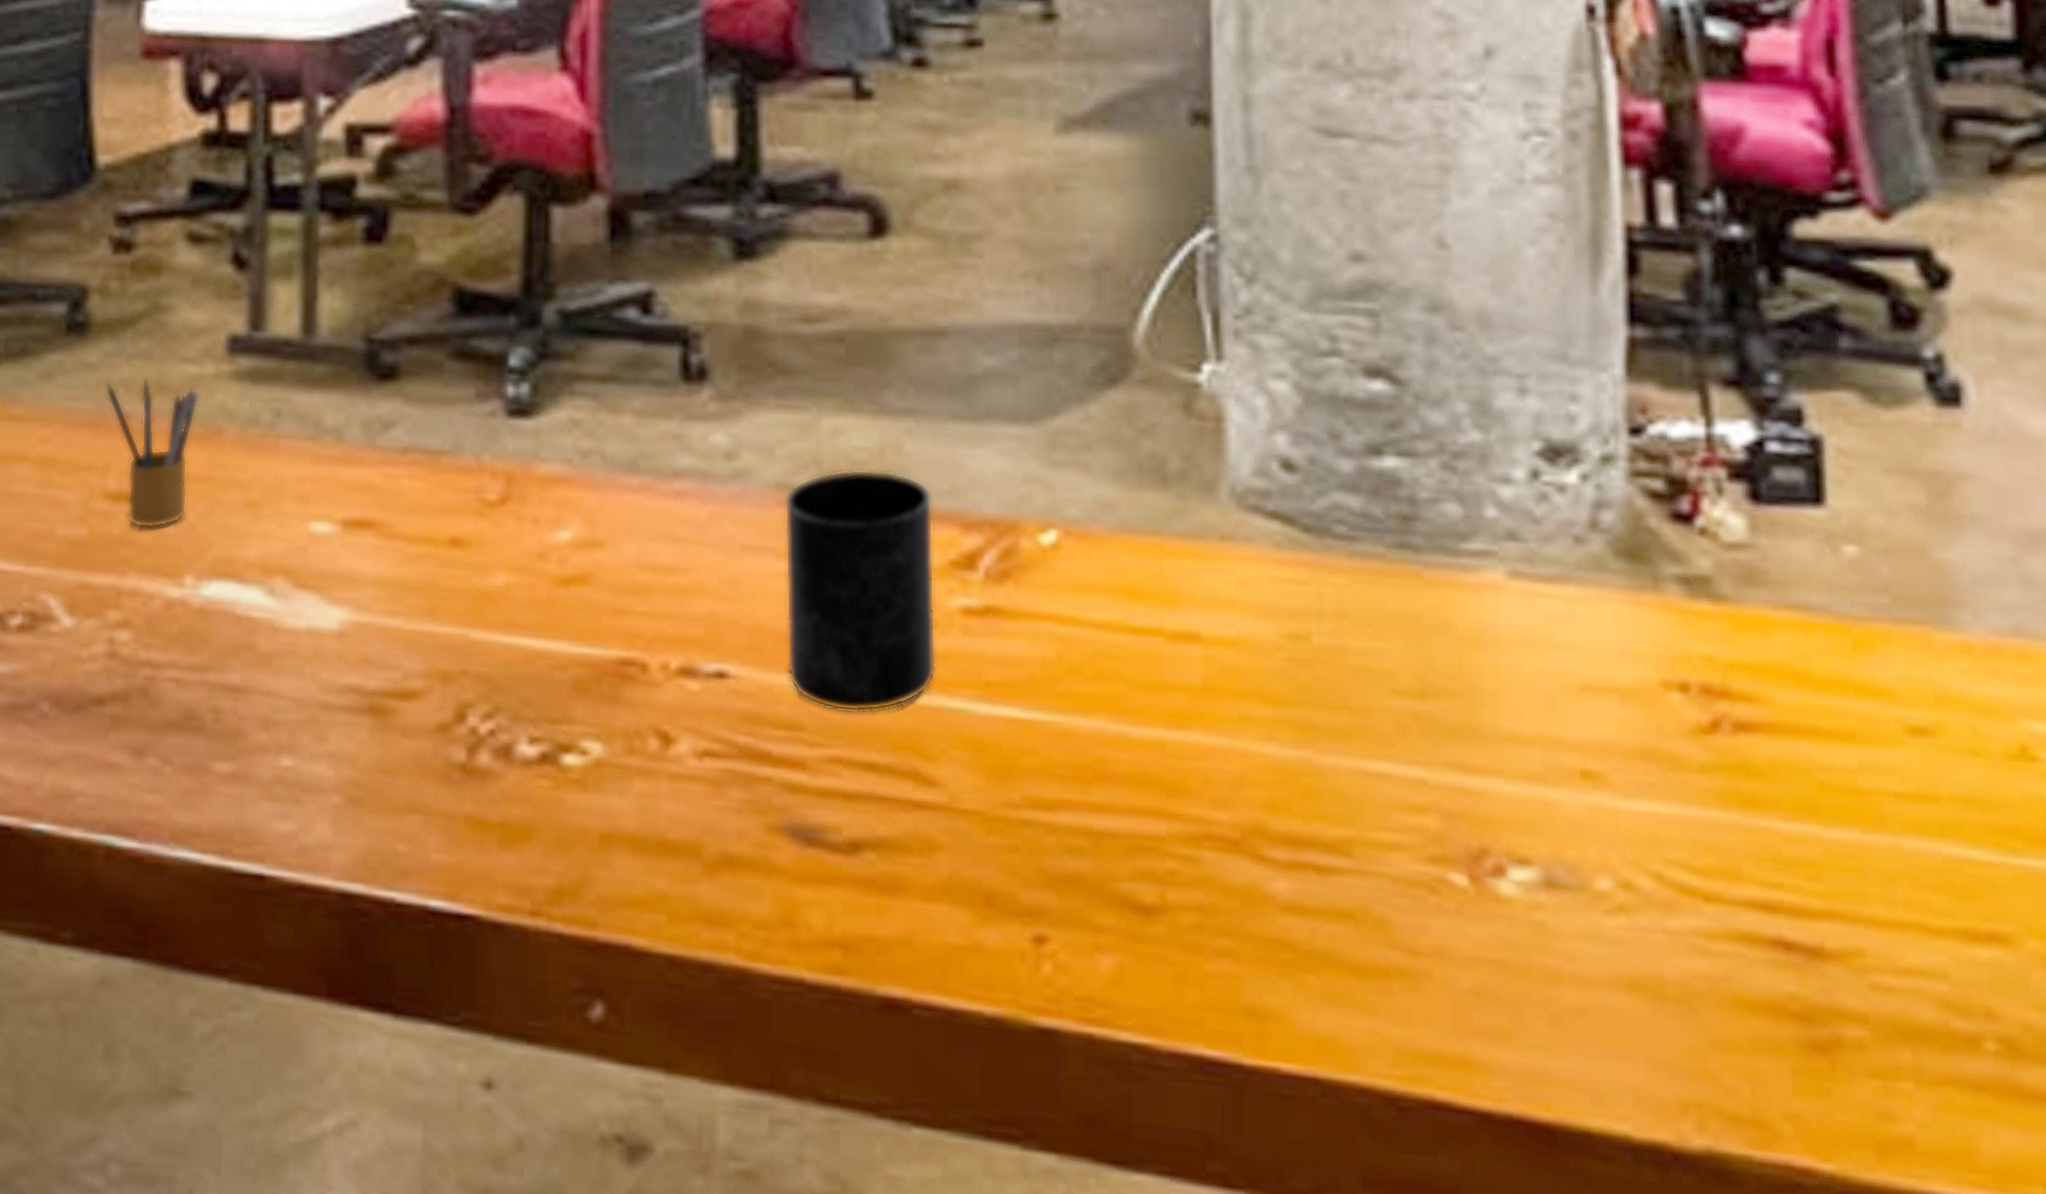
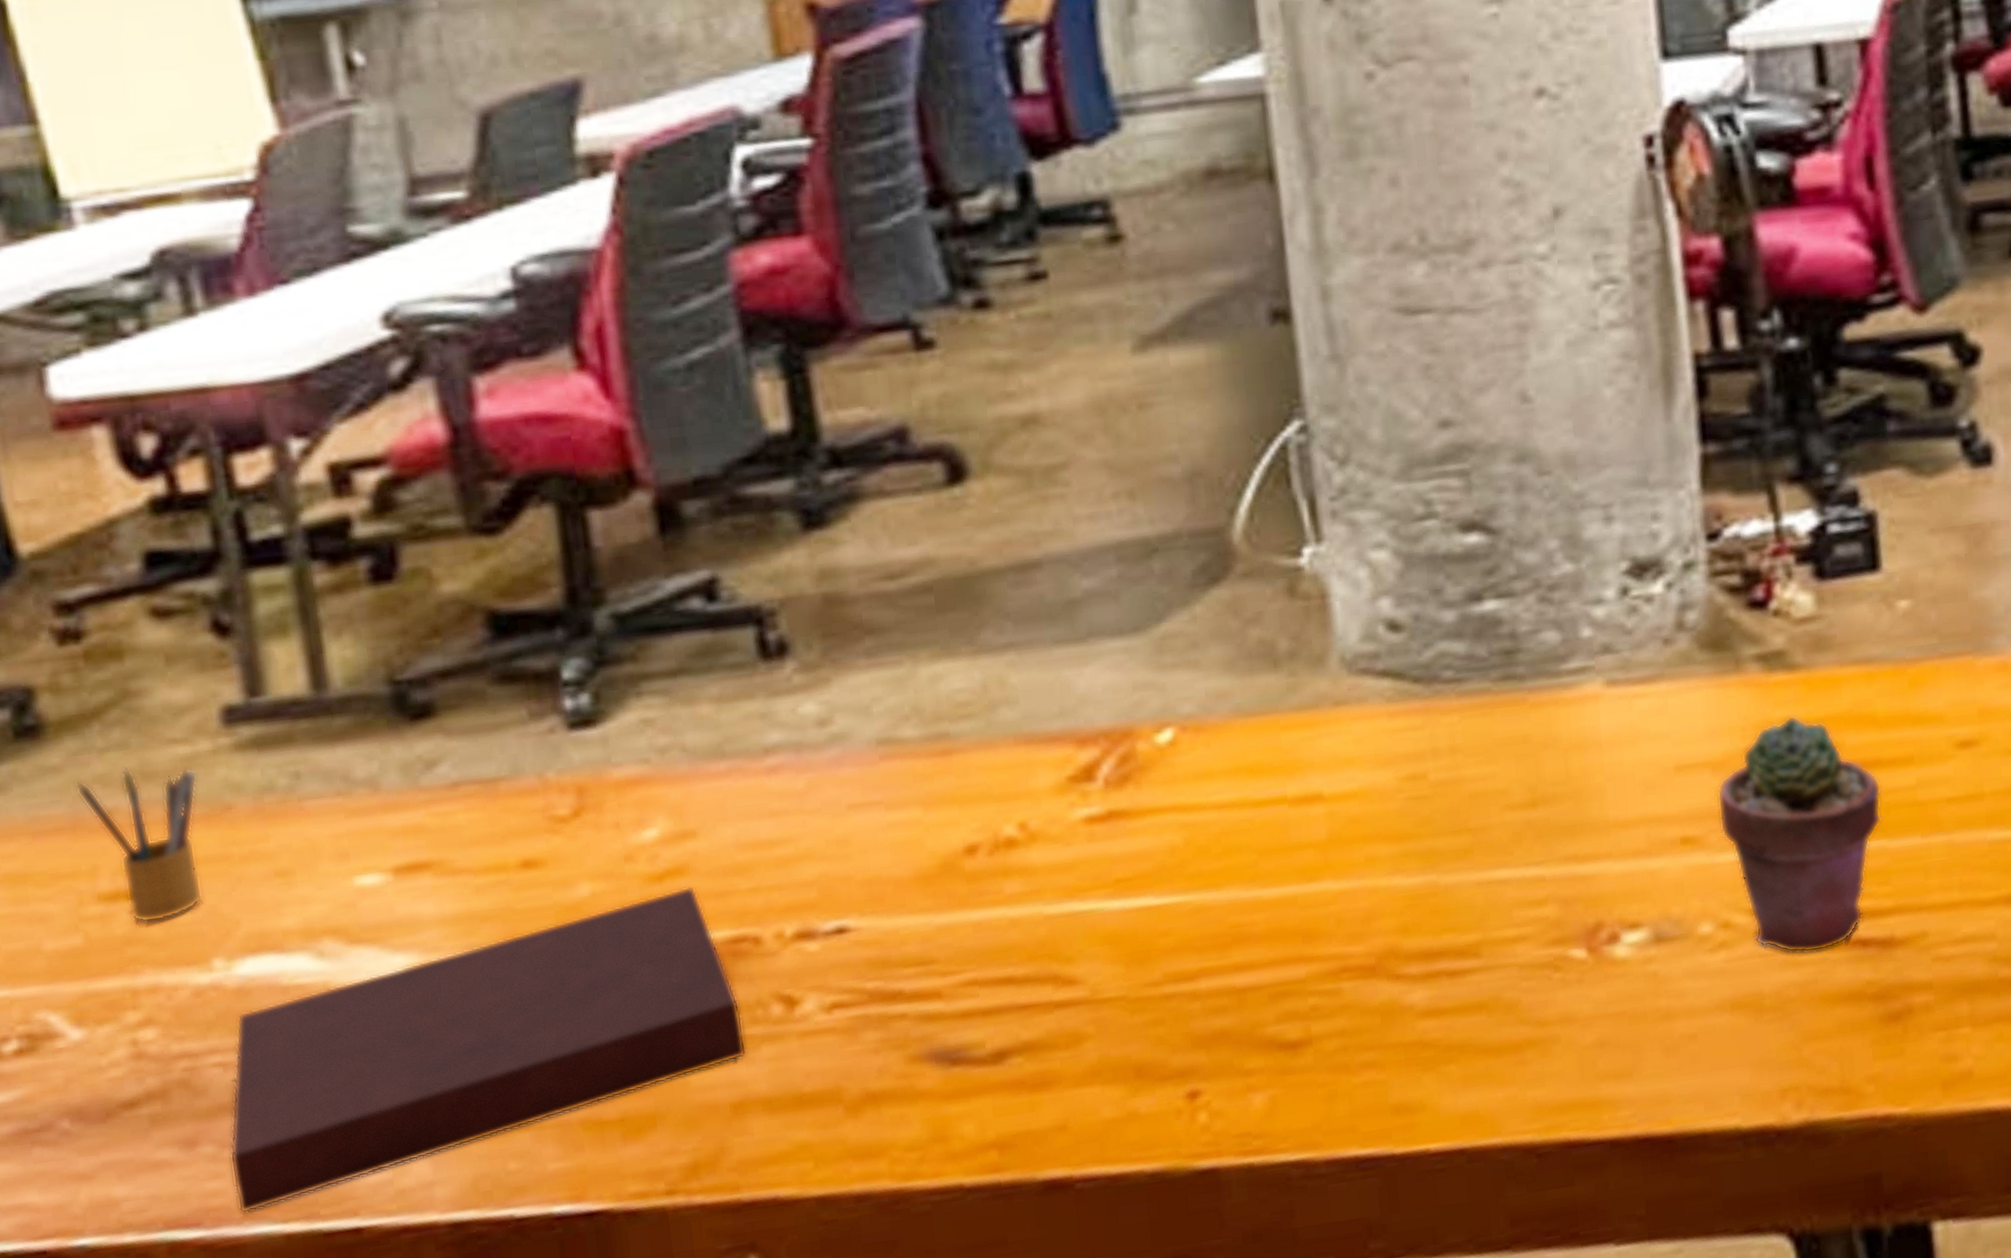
notebook: none [167,597,621,835] -> present [229,886,747,1214]
mug: present [783,469,937,712] -> none [886,705,1065,938]
potted succulent: none [1625,654,1816,944] -> present [1717,715,1882,954]

